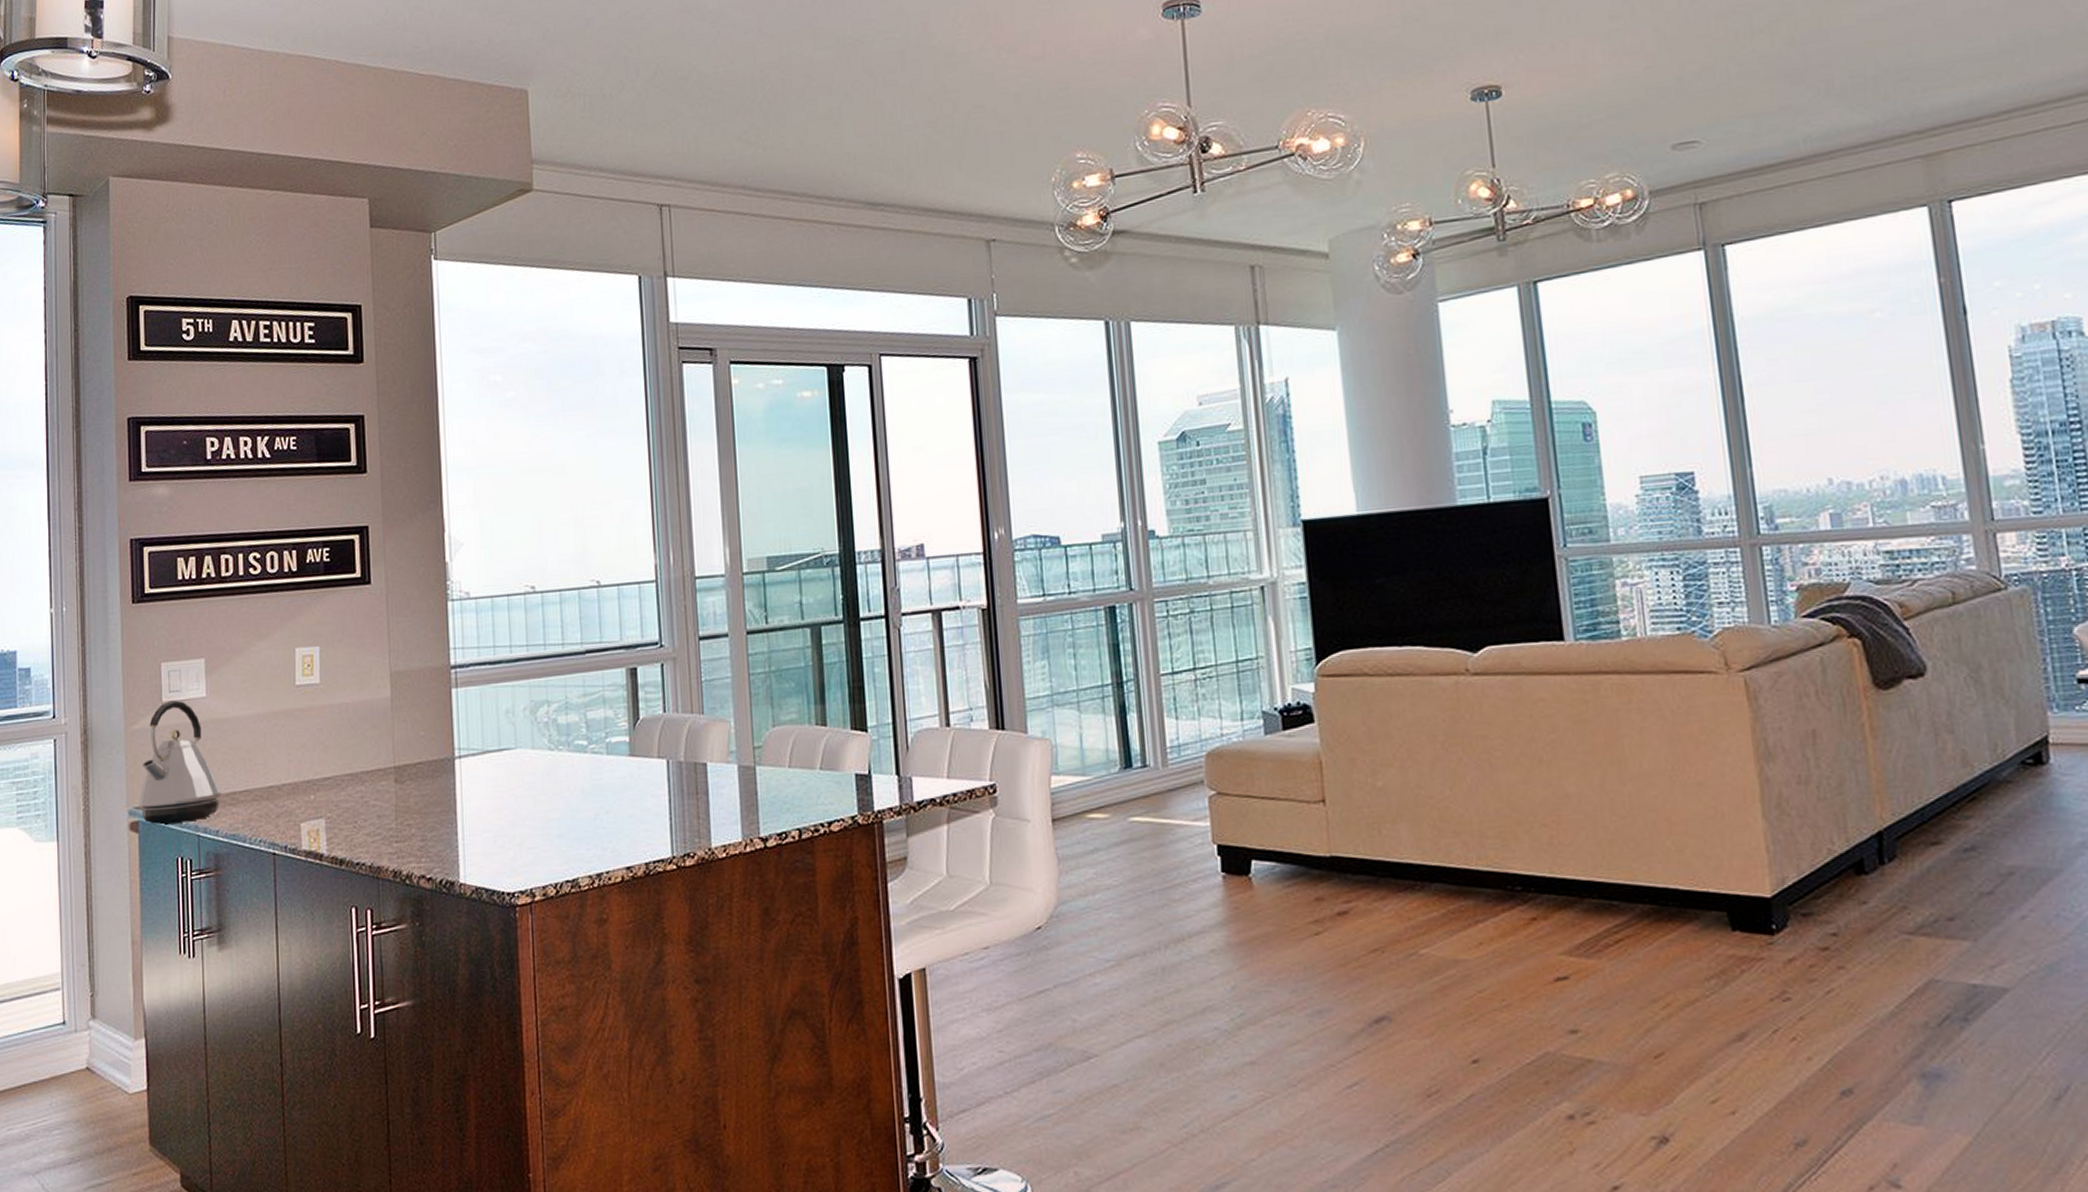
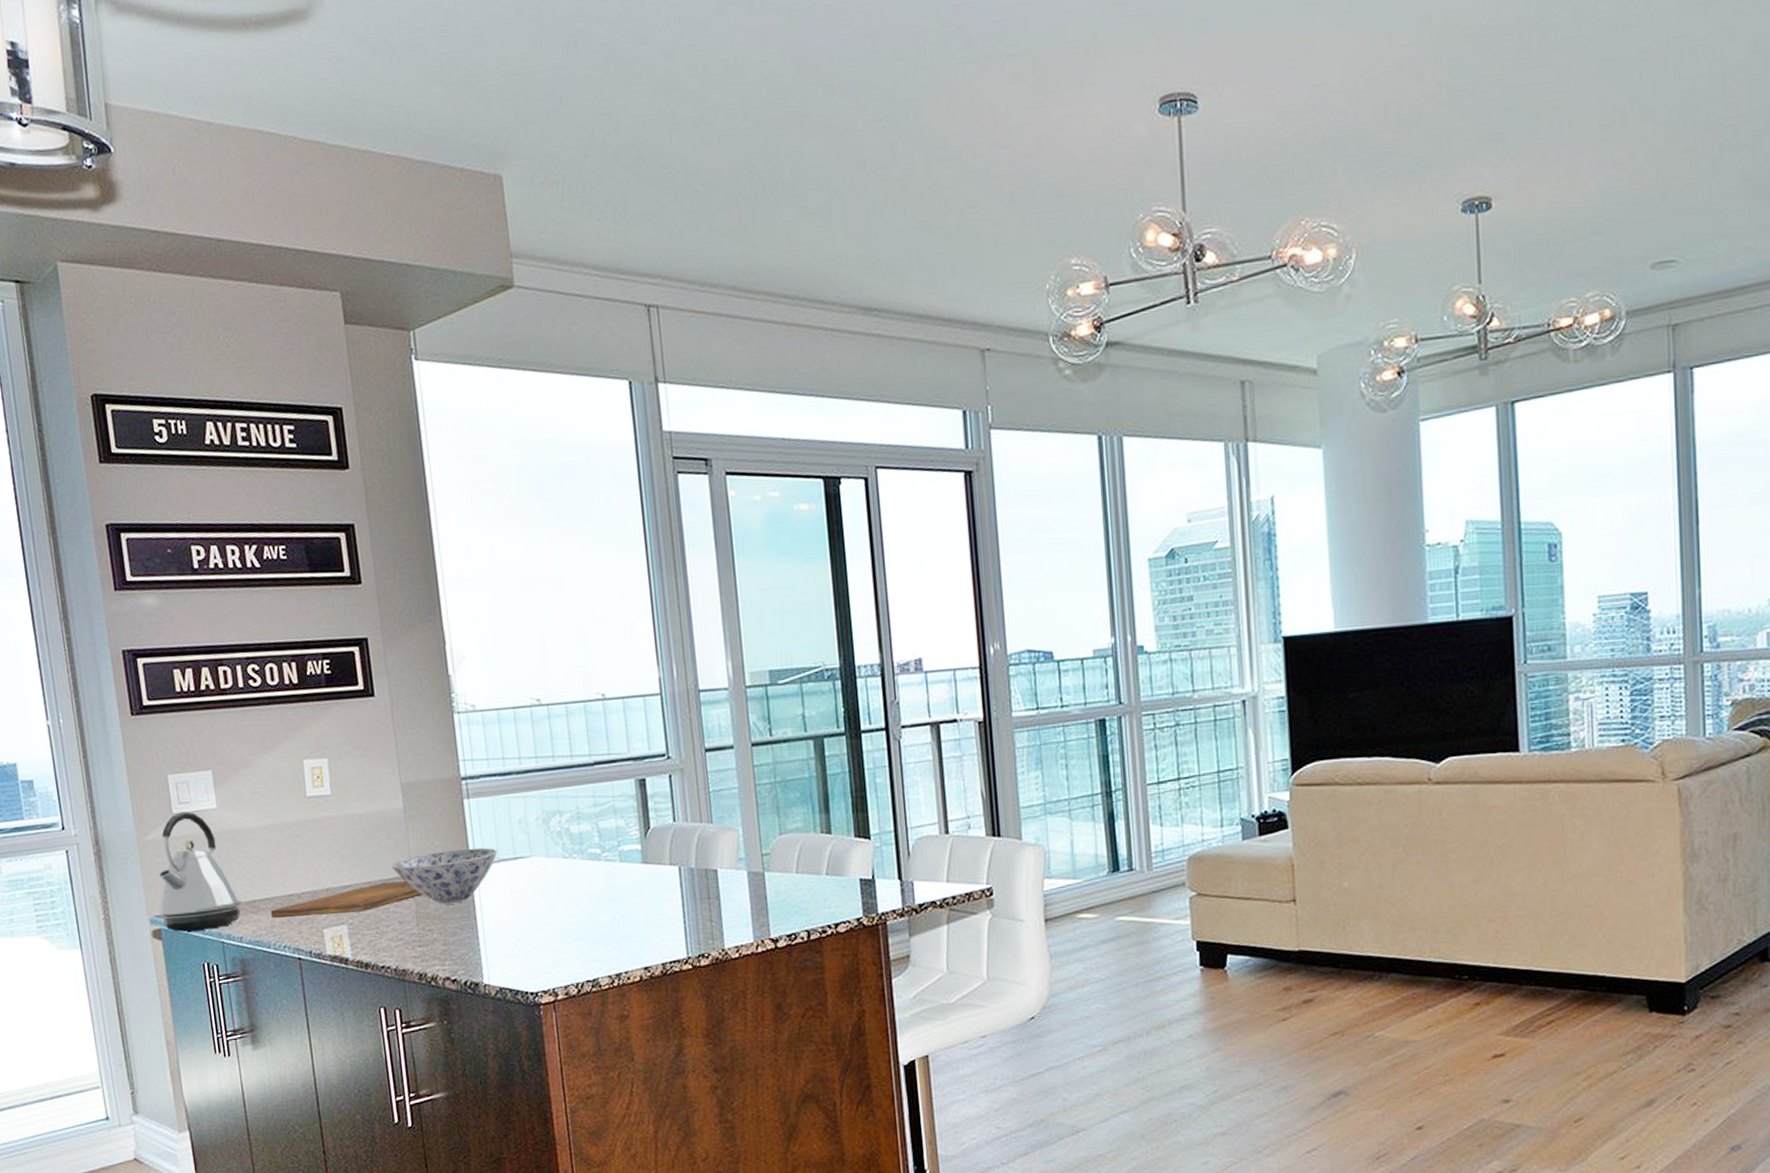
cutting board: none [249,773,402,811] -> present [270,881,421,918]
bowl: none [374,738,483,798] -> present [391,847,498,905]

